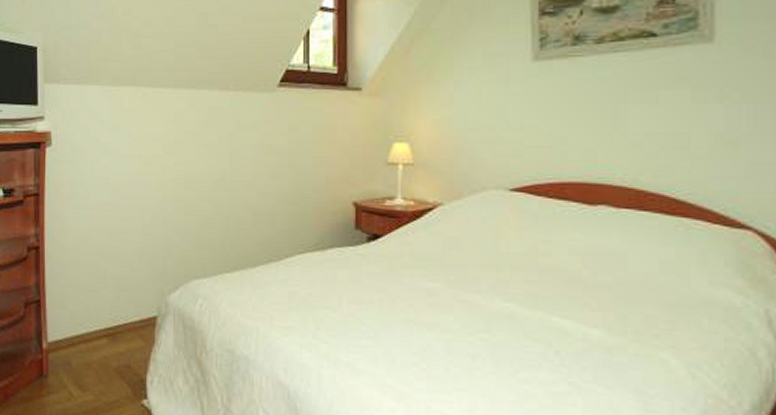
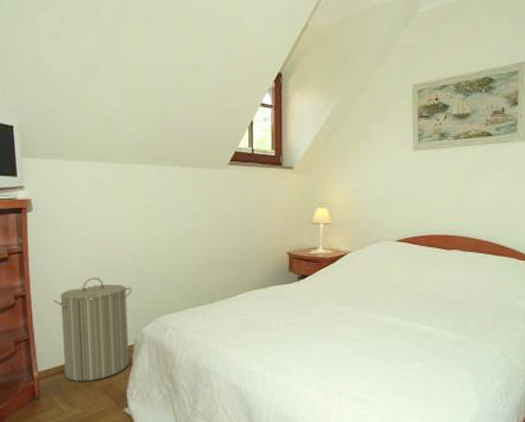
laundry hamper: none [67,228,157,360] -> present [52,278,132,382]

